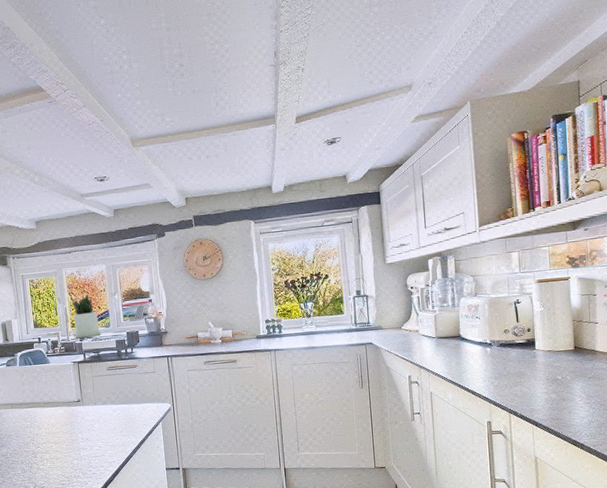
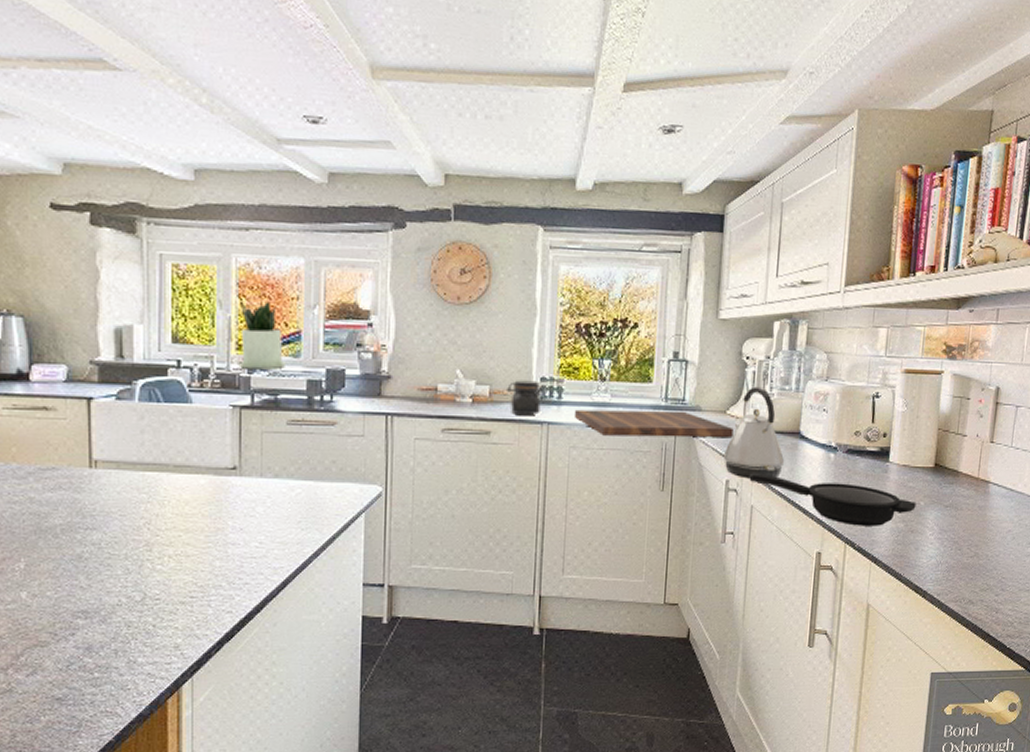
jar: none [244,323,270,347] -> present [507,380,544,416]
cutting board: none [292,331,409,354] -> present [575,409,734,438]
kettle: none [403,307,452,374] -> present [723,386,785,479]
frying pan: none [426,367,564,400] -> present [749,471,916,526]

